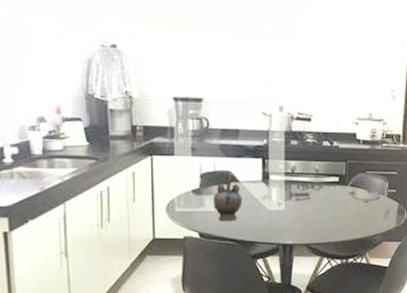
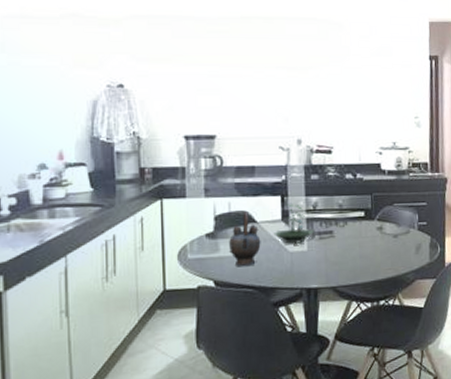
terrarium: none [254,166,291,204] -> present [273,204,314,245]

